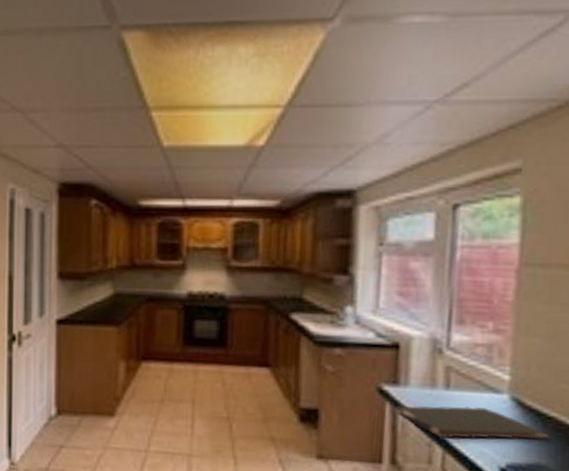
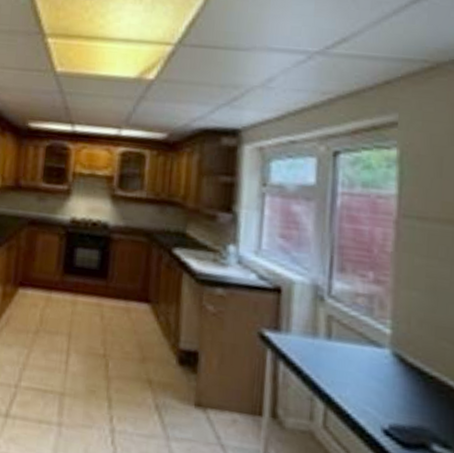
cutting board: present [391,405,549,439] -> none [273,353,431,401]

